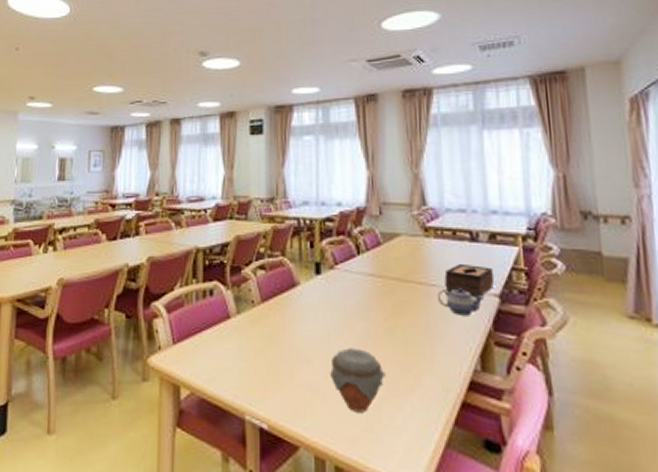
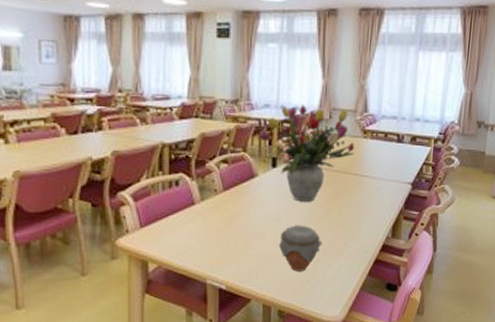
flower arrangement: none [298,199,416,318] -> present [259,104,355,202]
teapot: present [438,286,484,316] -> none [368,177,401,199]
tissue box: present [444,263,495,297] -> none [373,159,411,185]

